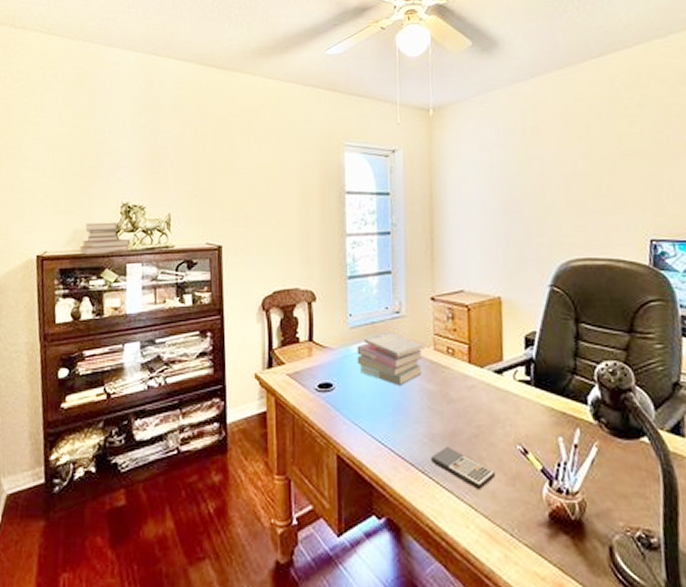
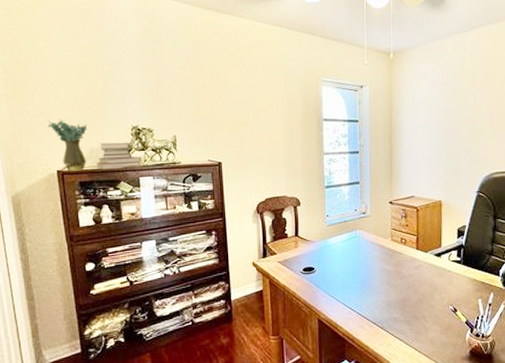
vase: none [31,195,73,256] -> present [48,118,87,171]
books: present [357,333,424,385] -> none [333,229,384,267]
calculator: present [431,447,496,491] -> none [388,310,434,339]

